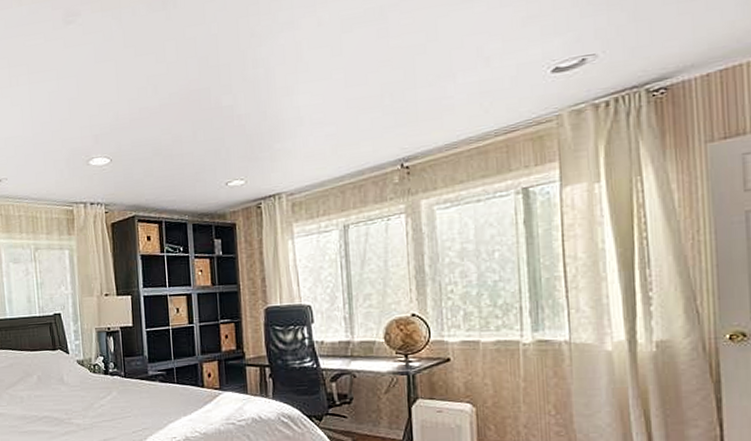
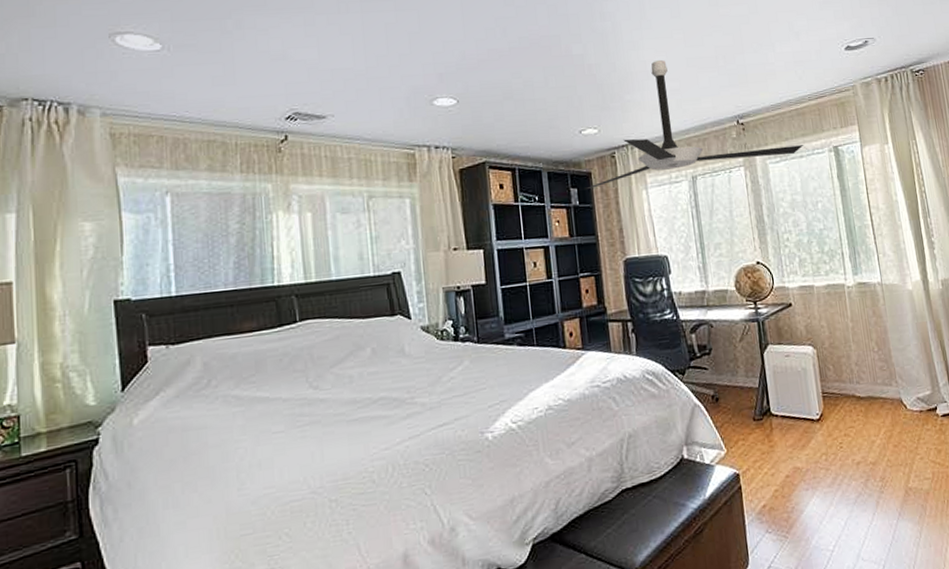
ceiling fan: none [229,104,483,239] -> present [585,60,804,189]

